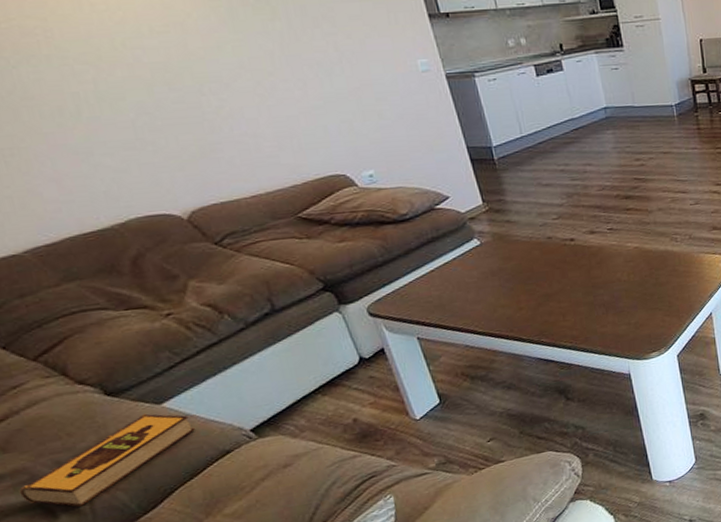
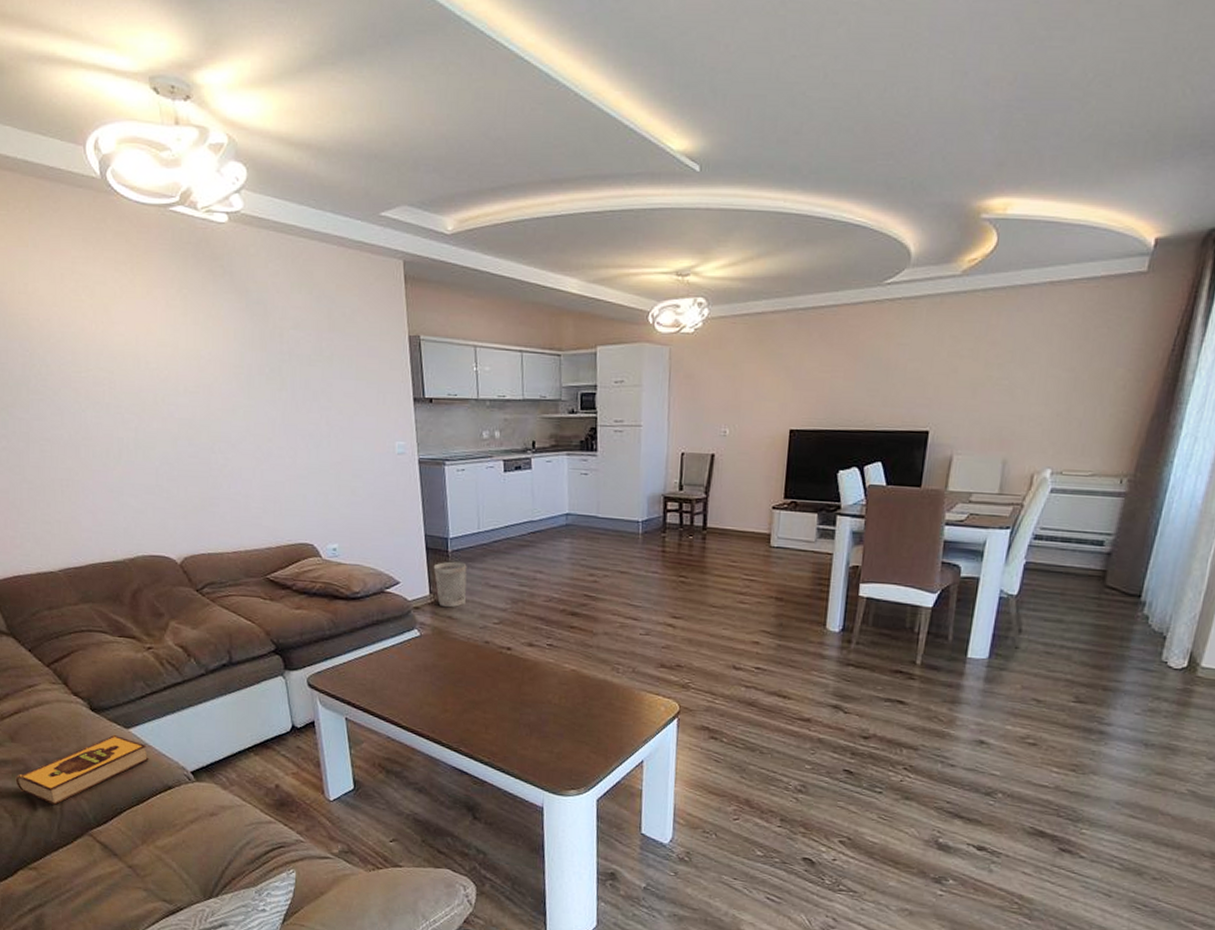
wastebasket: none [481,167,521,213] -> present [433,561,467,608]

